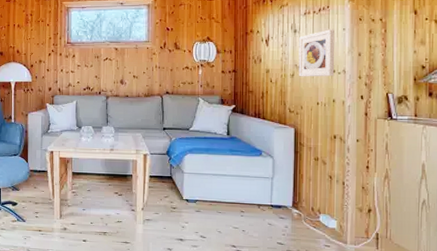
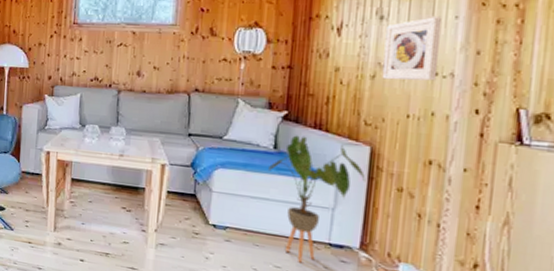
house plant: none [223,123,293,223] -> present [267,135,366,263]

